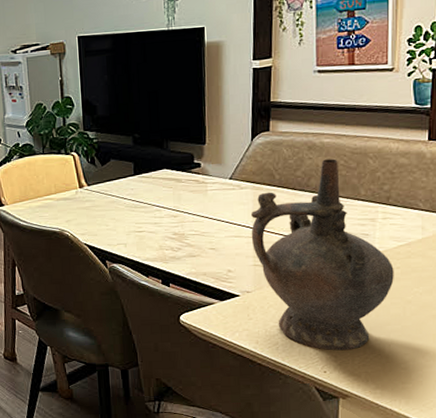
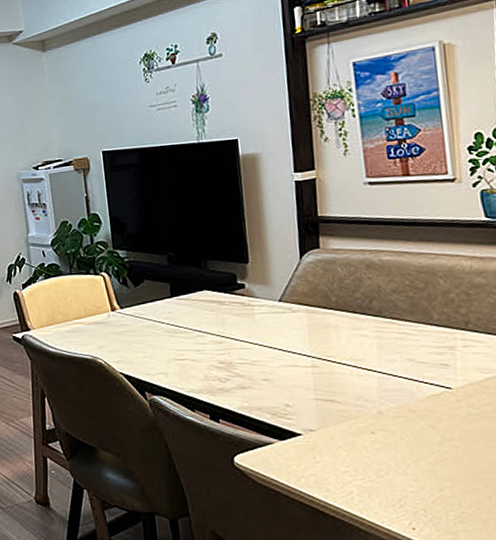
ceremonial vessel: present [251,159,394,351] -> none [307,278,486,503]

